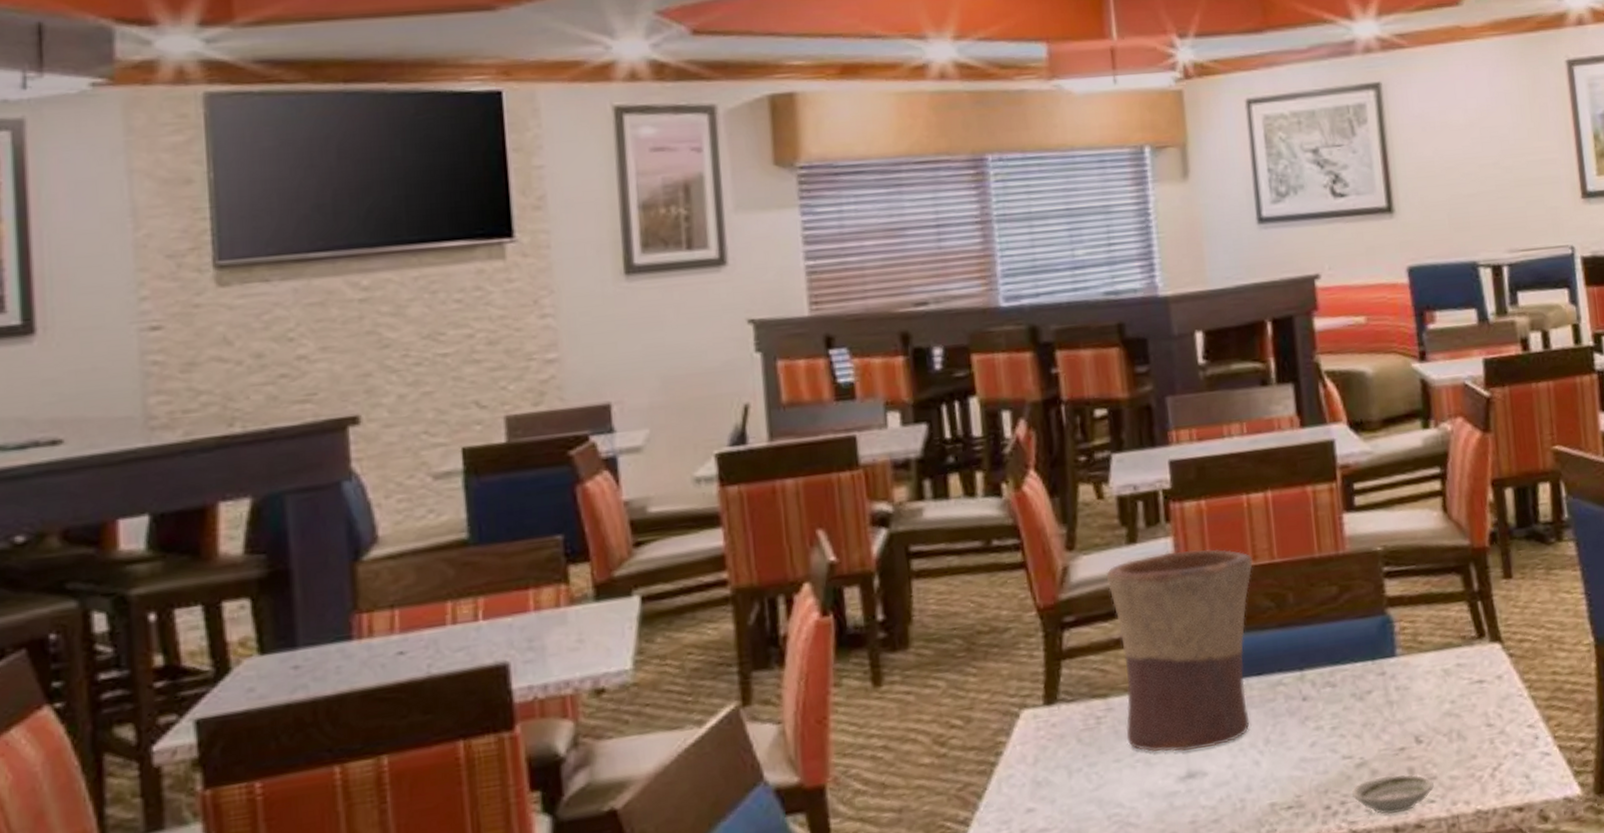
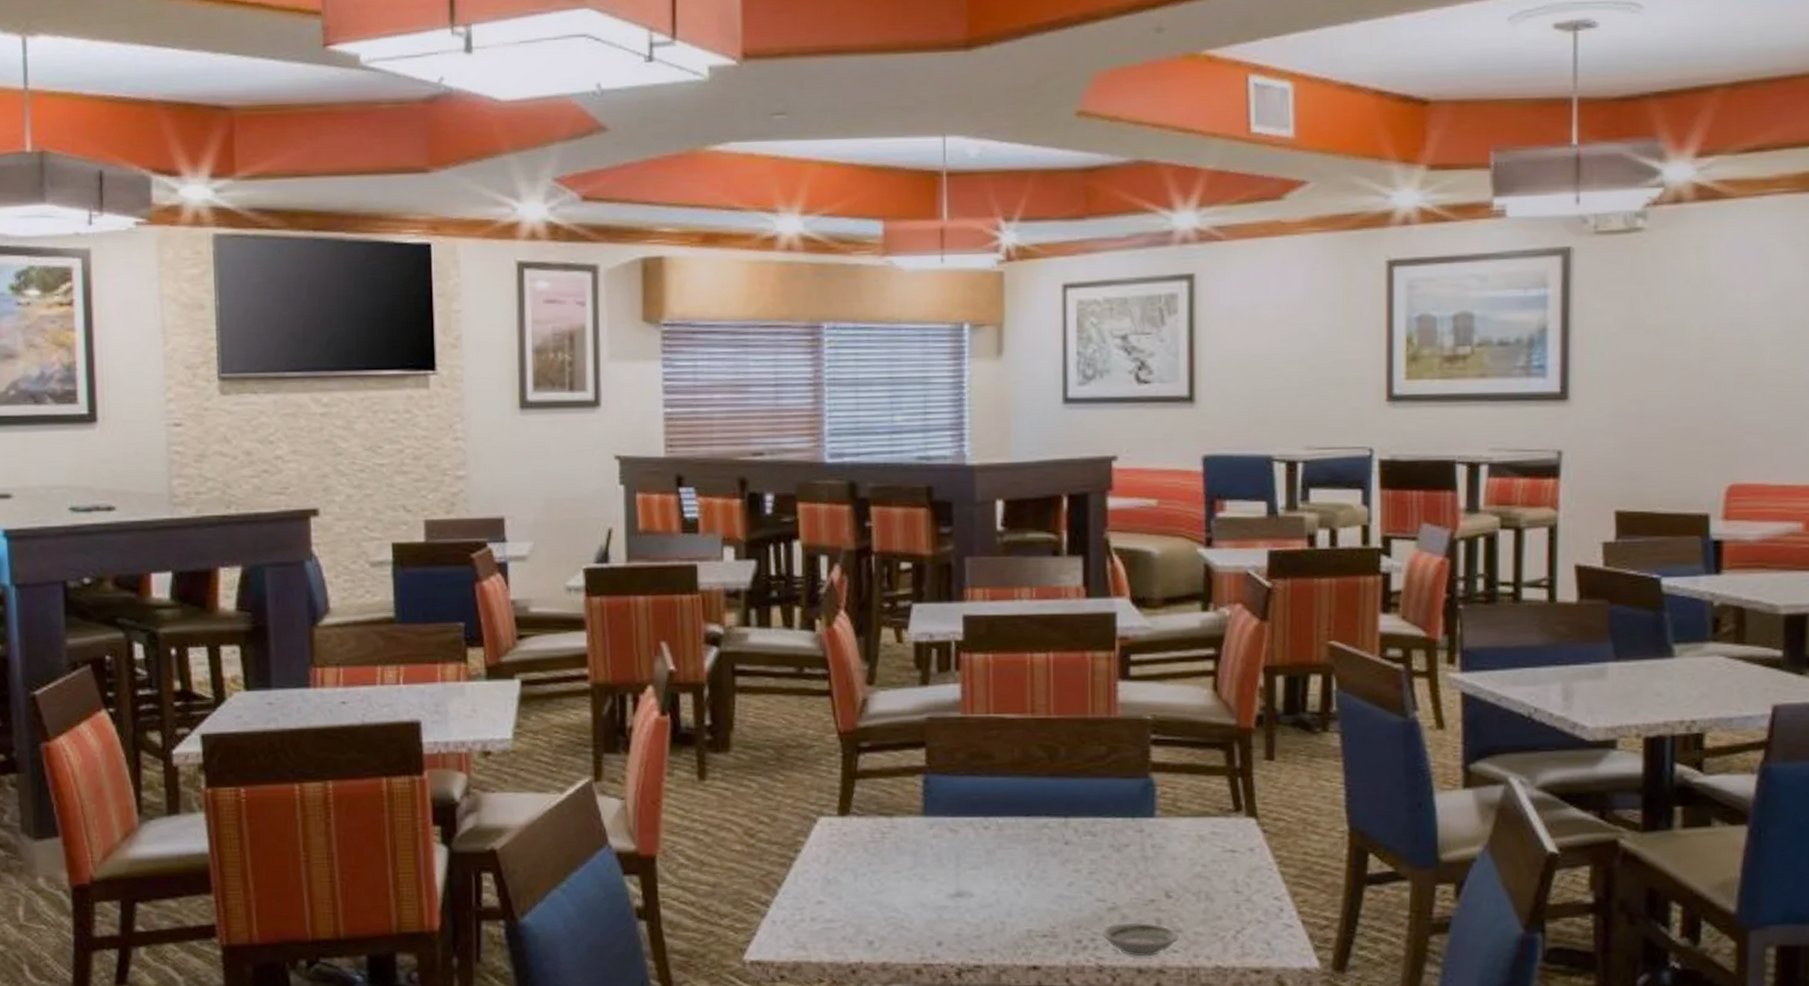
flower pot: present [1106,549,1254,753] -> none [899,697,1032,873]

